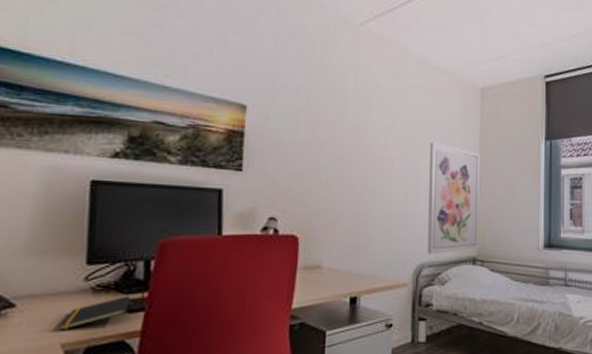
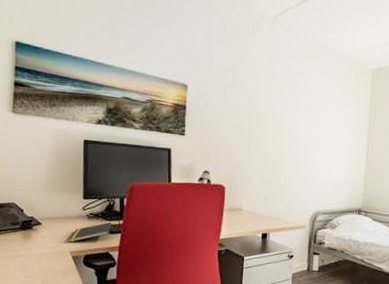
wall art: present [427,142,481,255] -> none [322,115,369,205]

